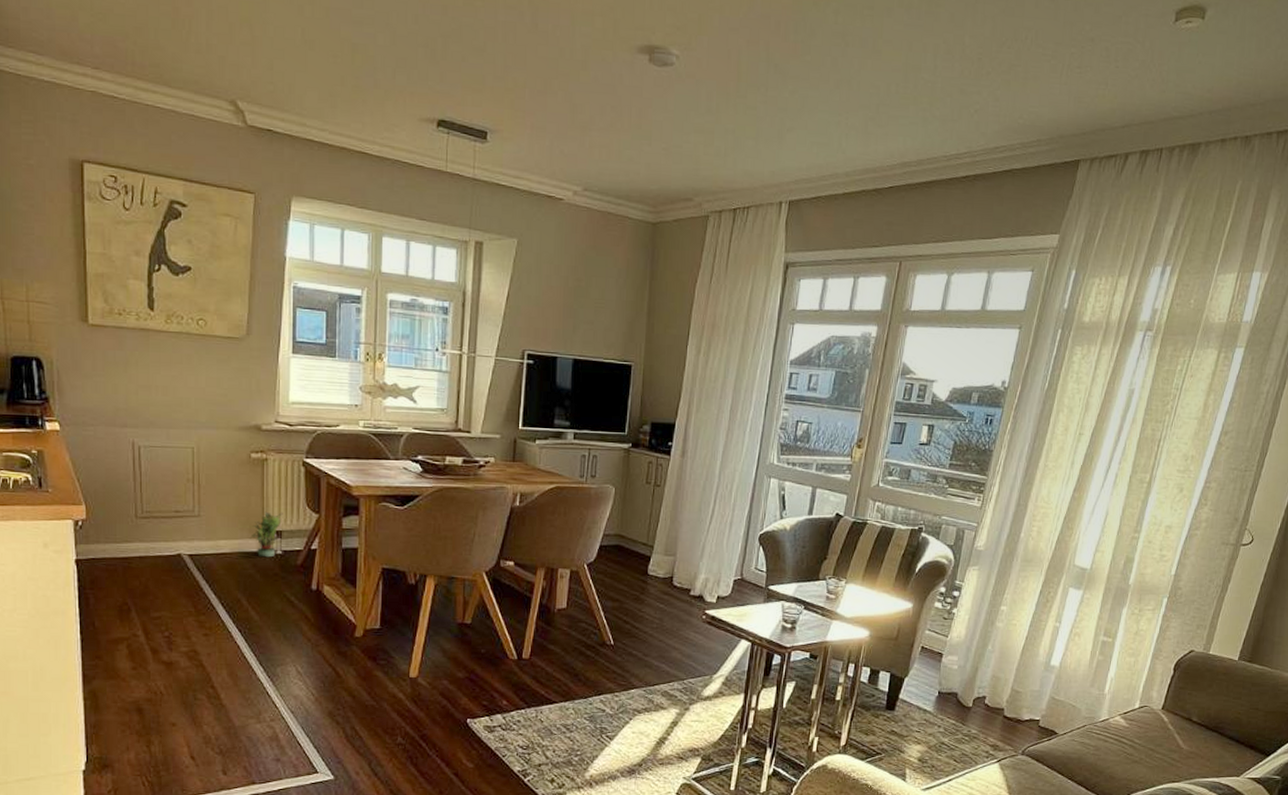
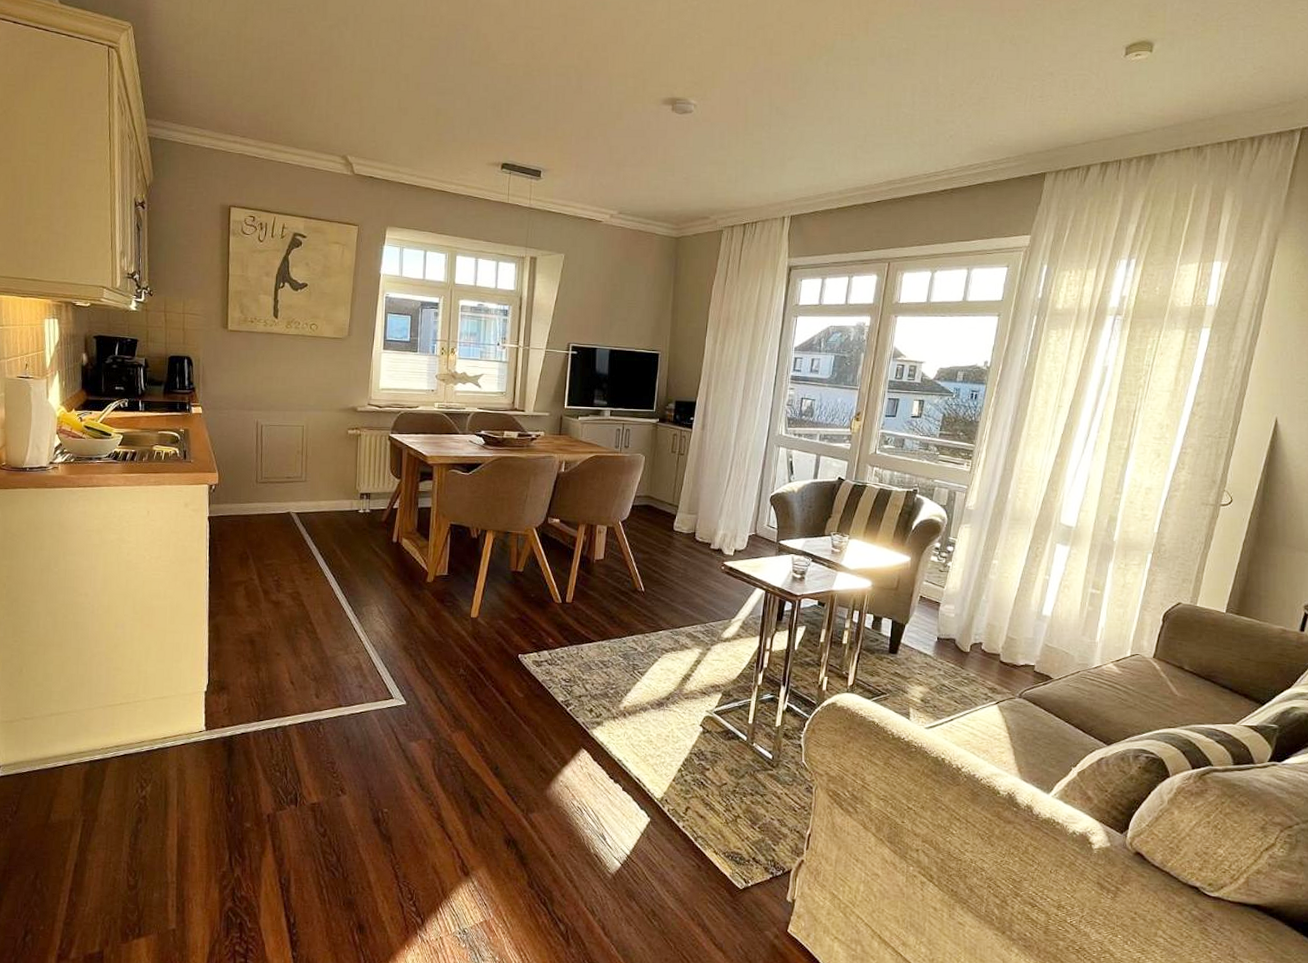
potted plant: present [249,511,283,558] -> none [344,477,372,515]

